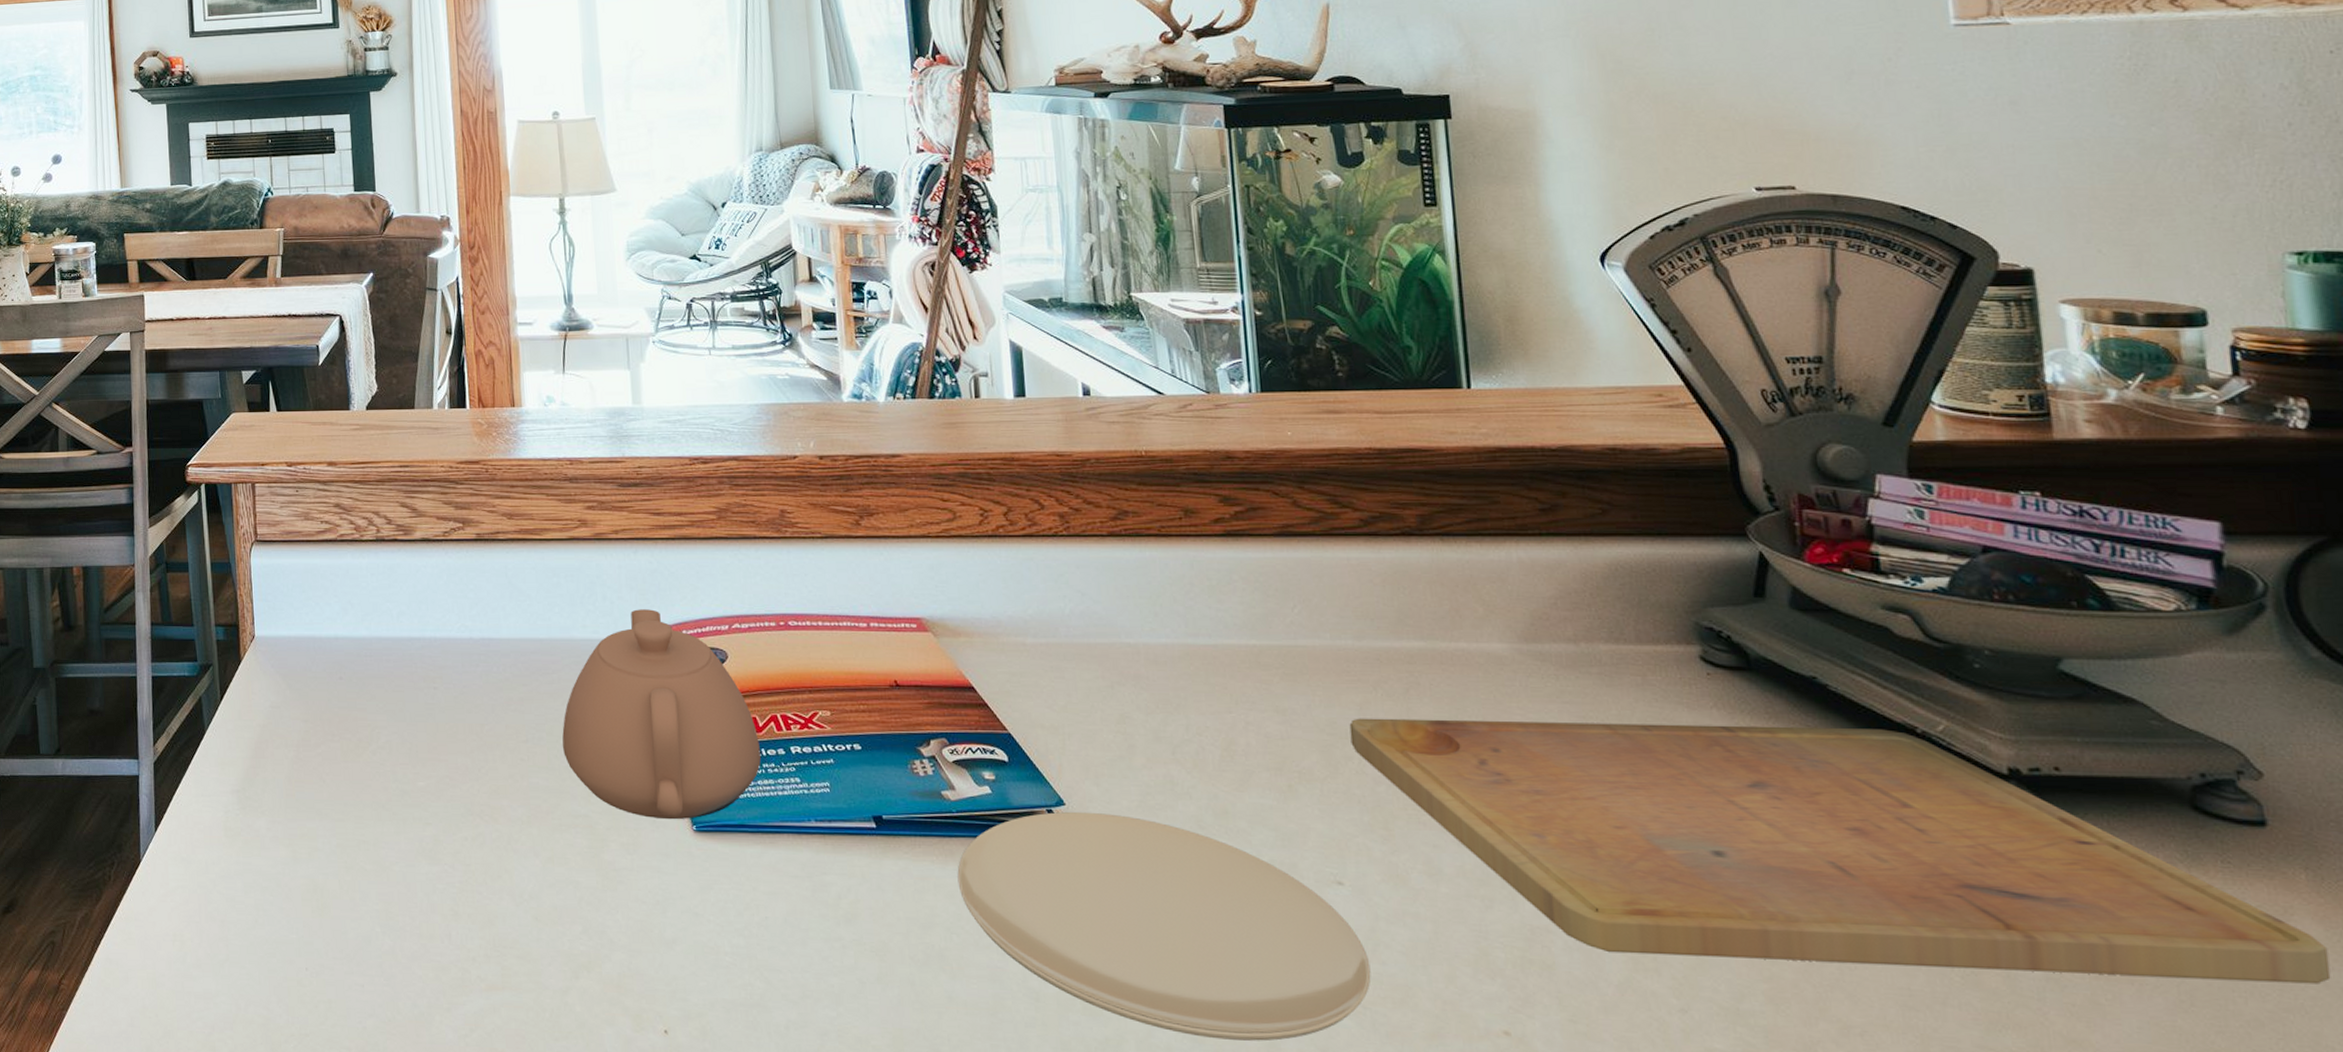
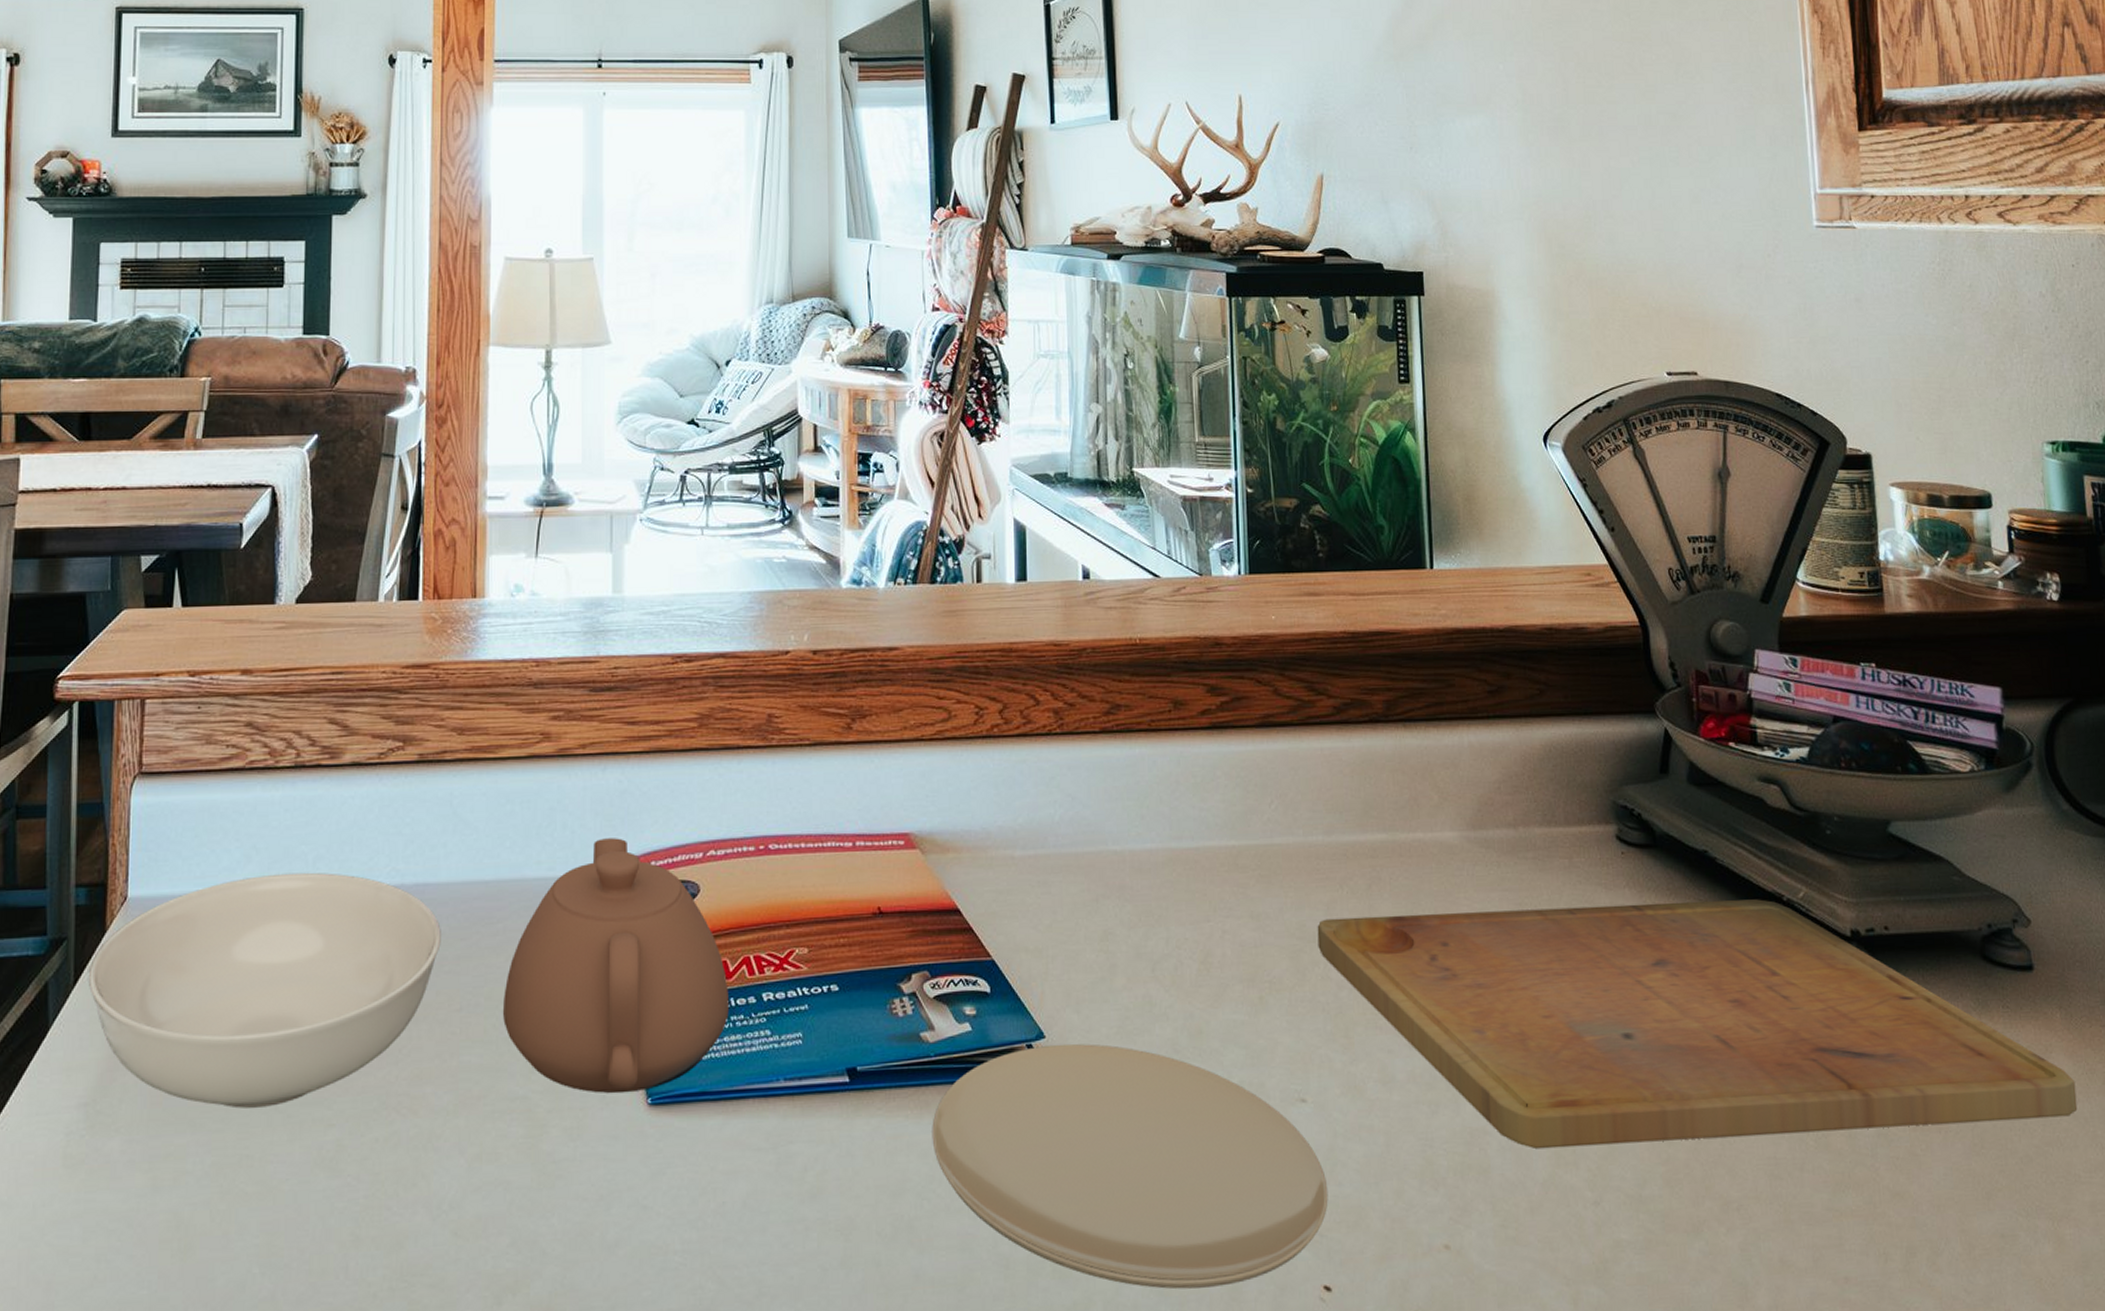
bowl: none [230,624,507,805] -> present [88,872,441,1109]

